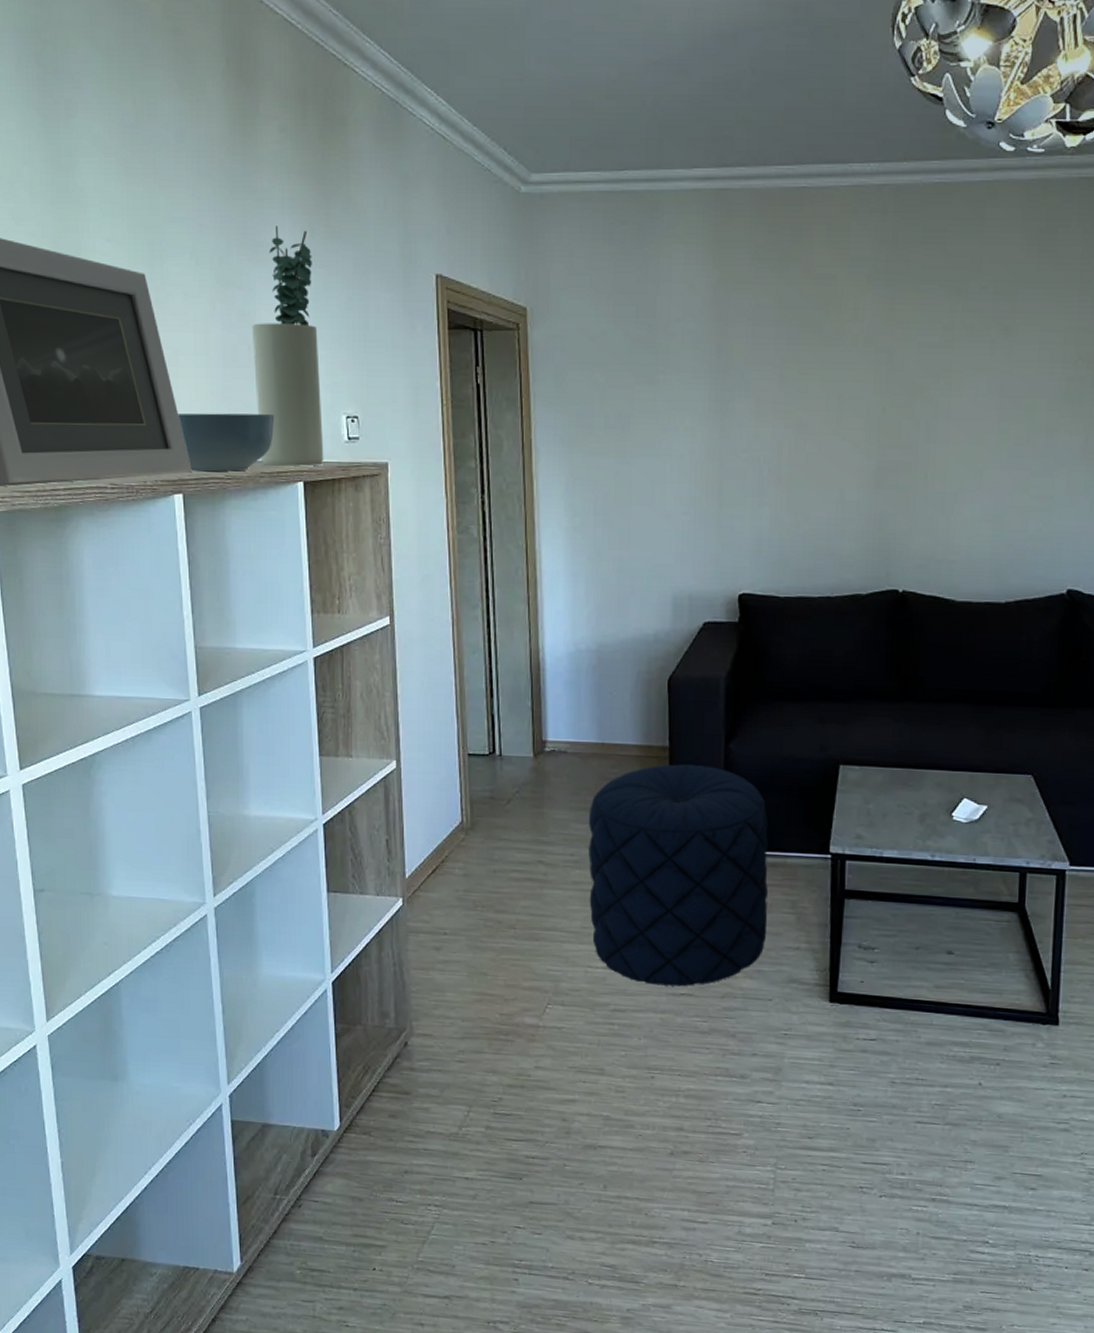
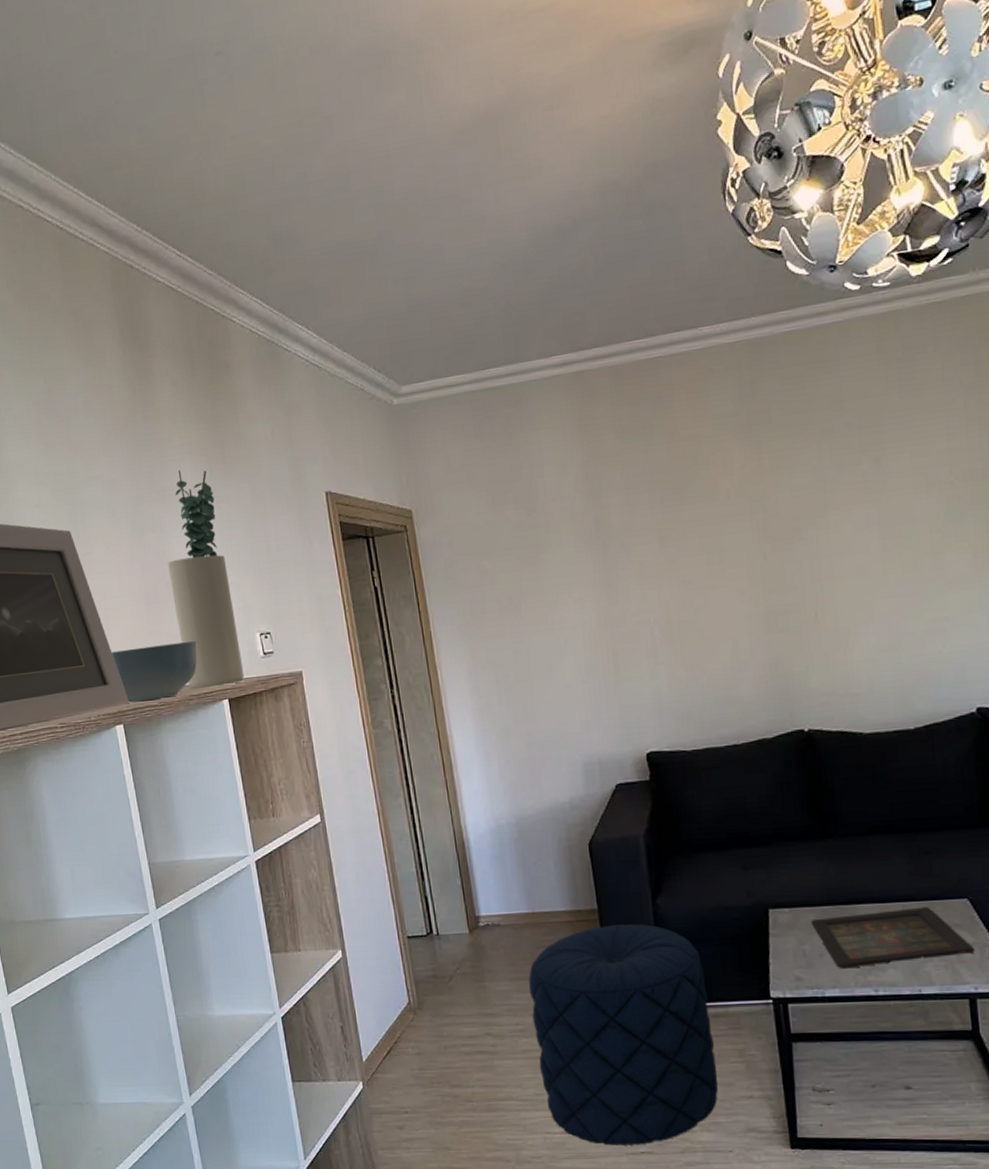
icon panel: none [878,778,1032,832] -> present [810,907,975,969]

